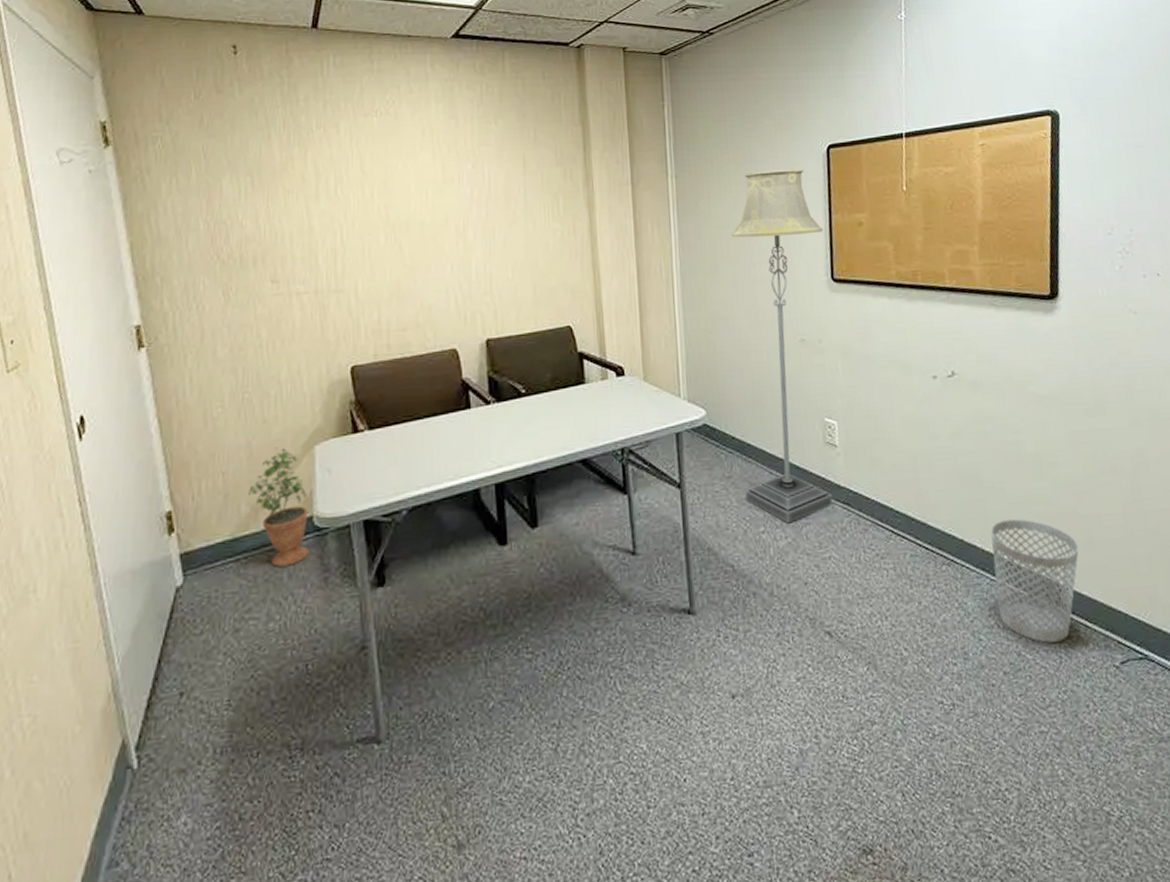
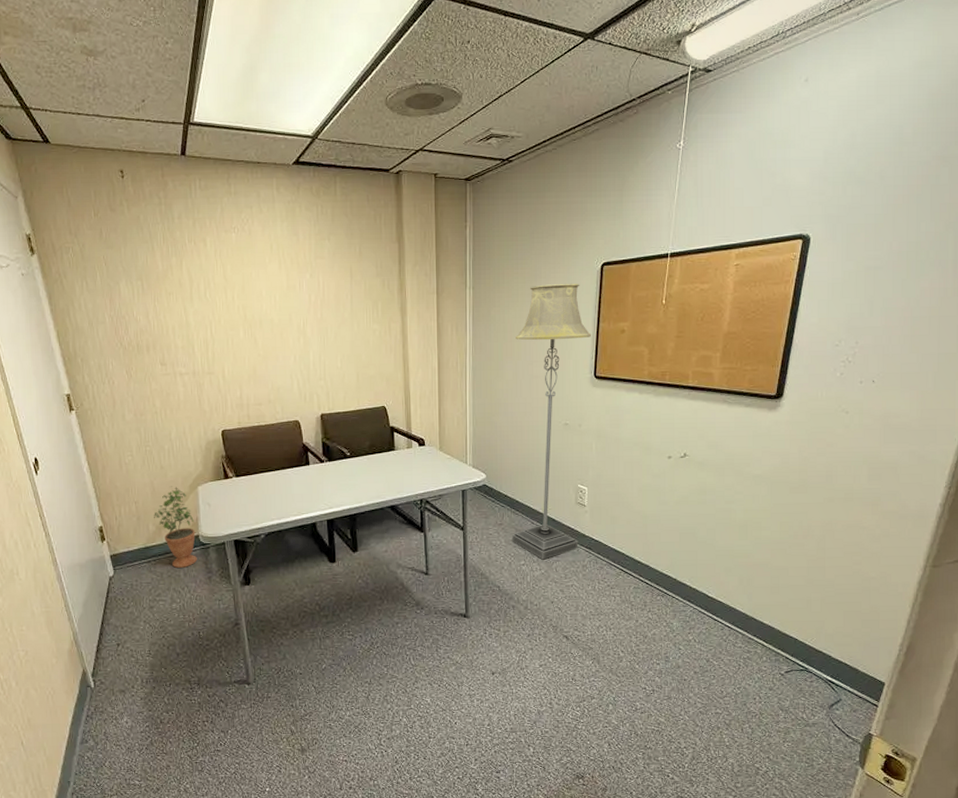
wastebasket: present [990,519,1079,643] -> none [696,567,767,655]

